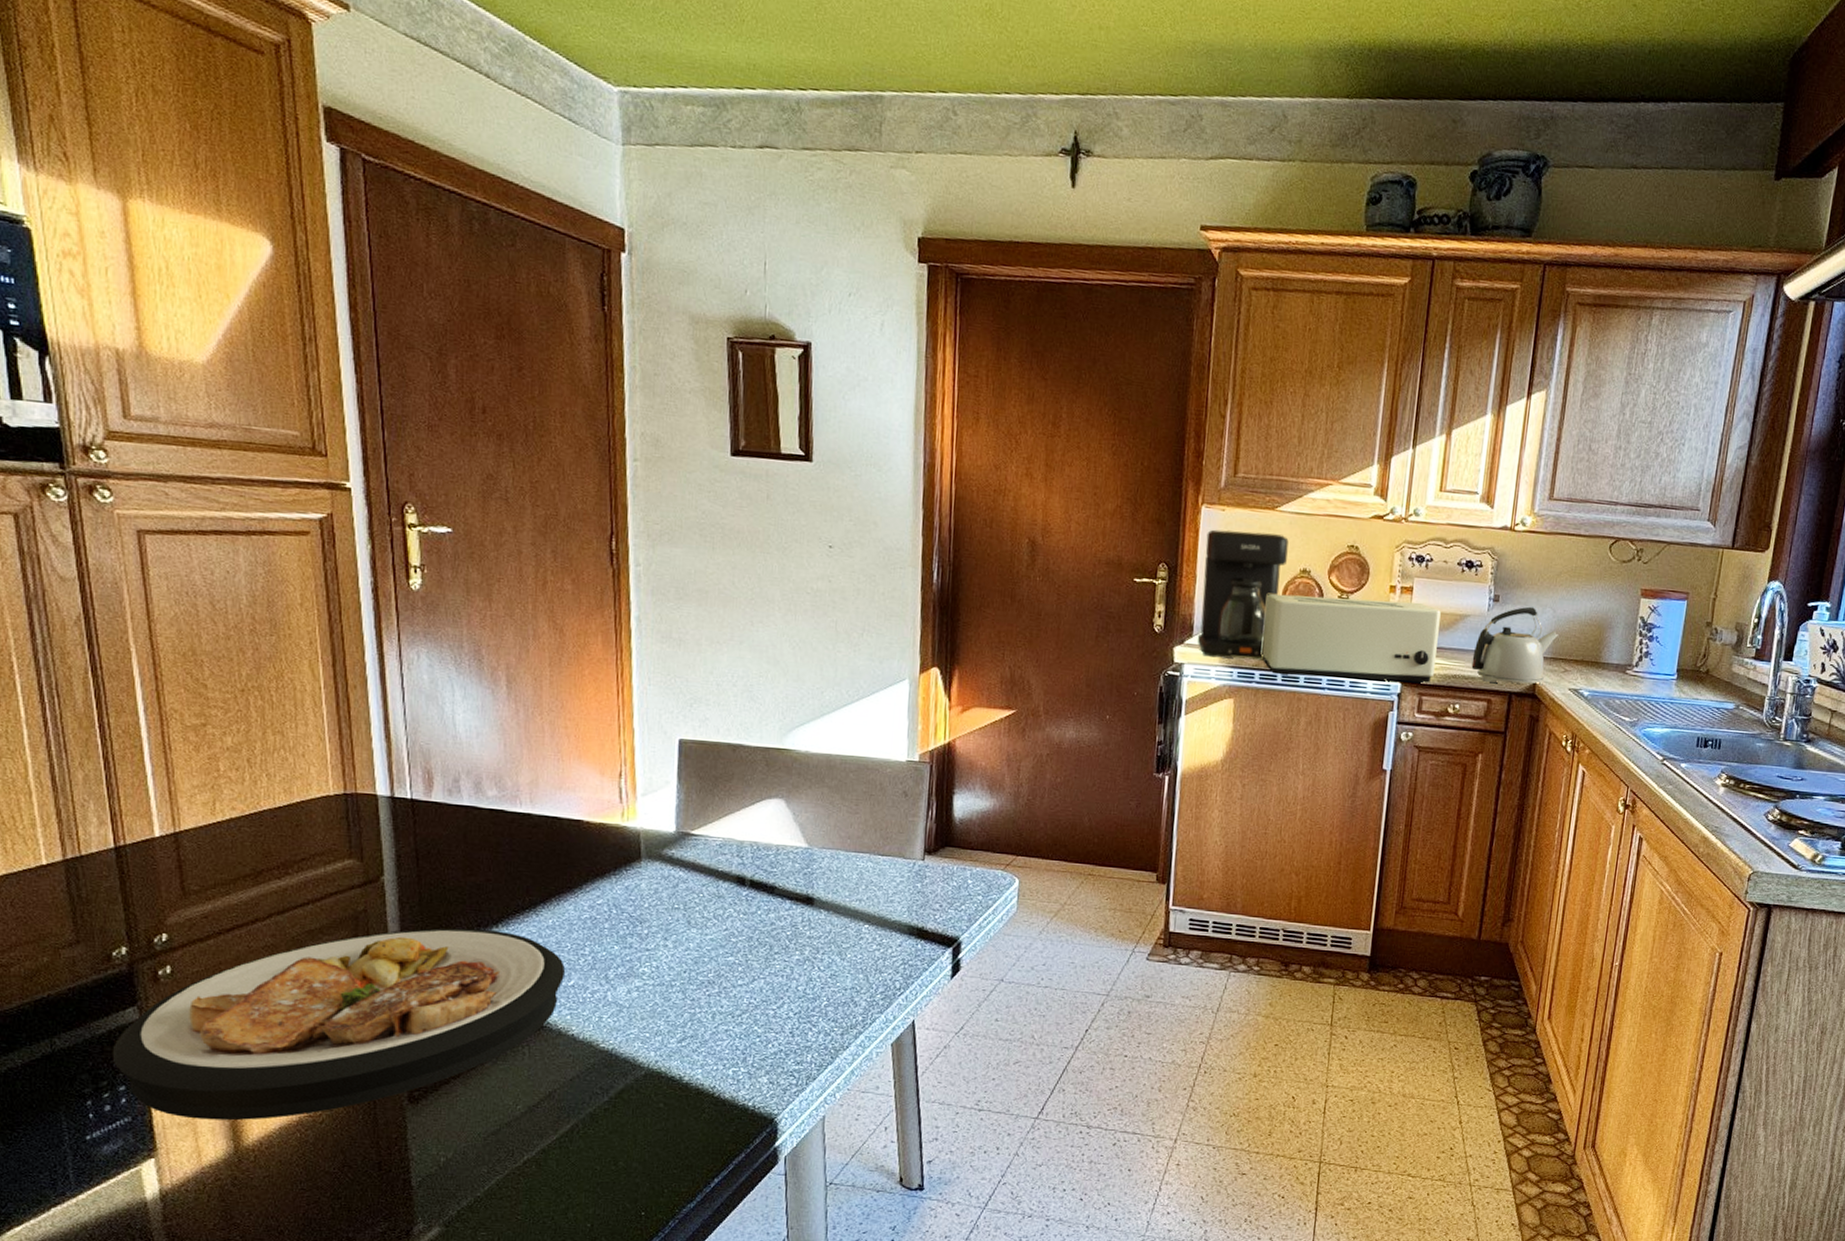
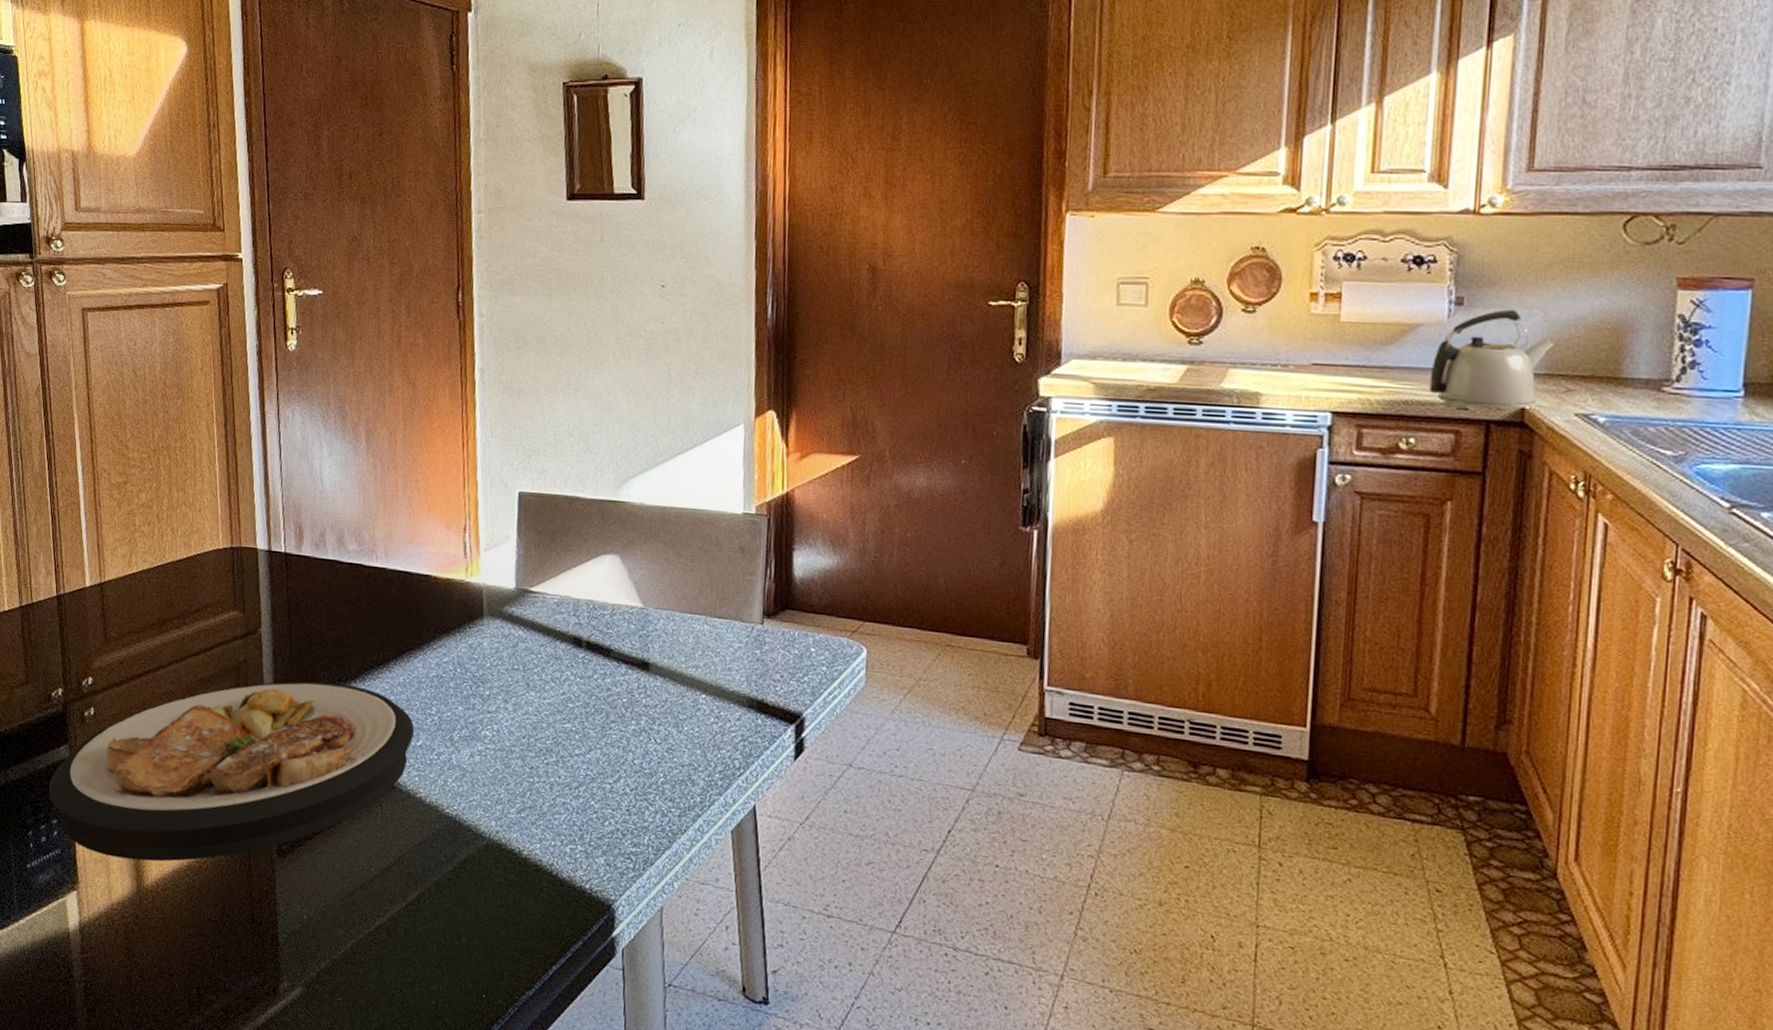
coffee maker: present [1197,529,1289,659] -> none [1066,239,1175,389]
toaster: present [1262,594,1441,684] -> none [1147,310,1382,413]

